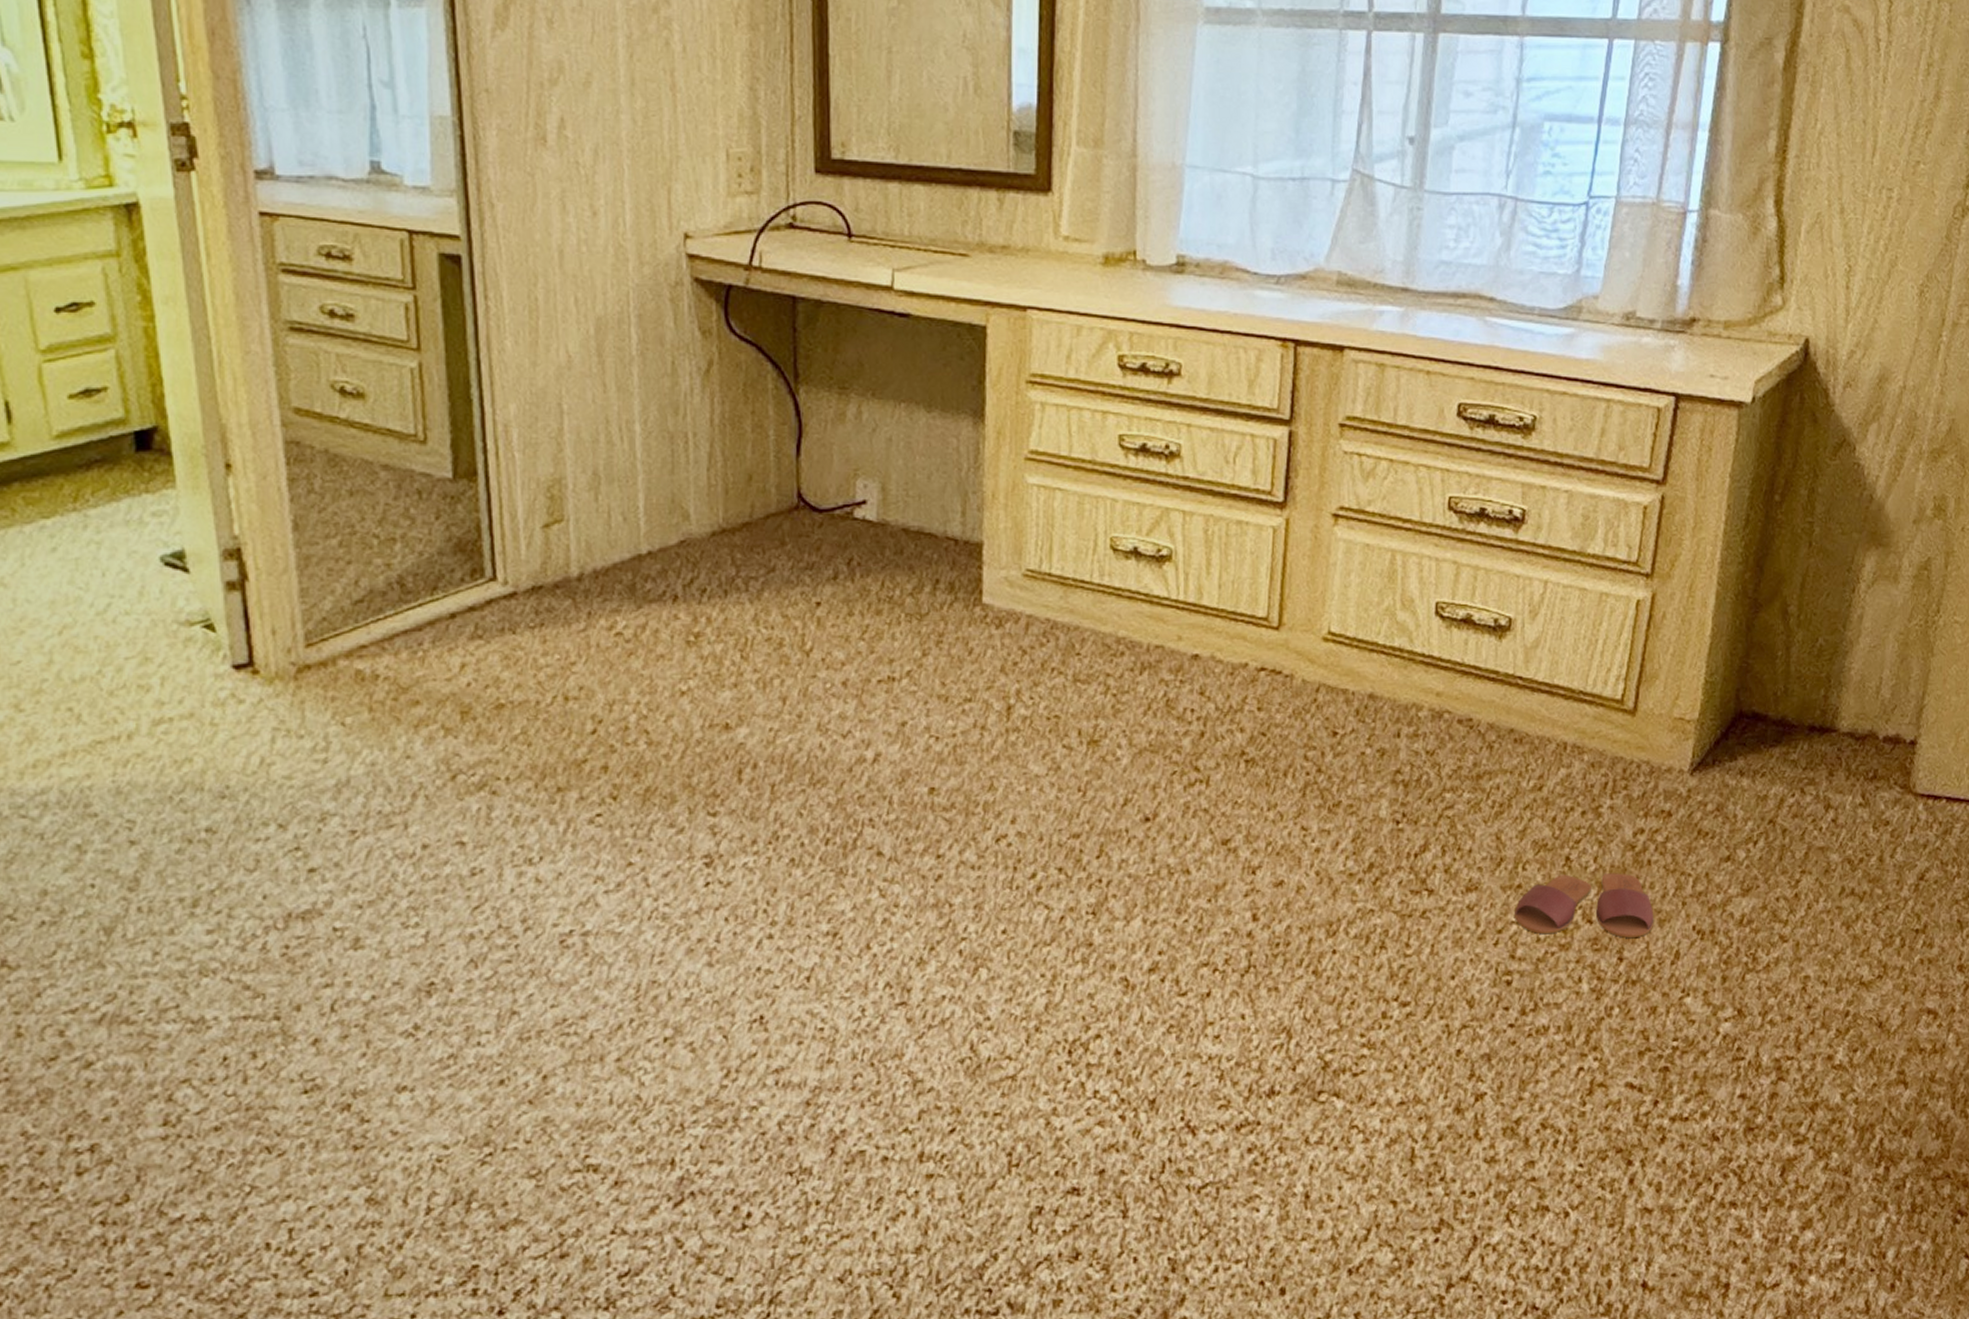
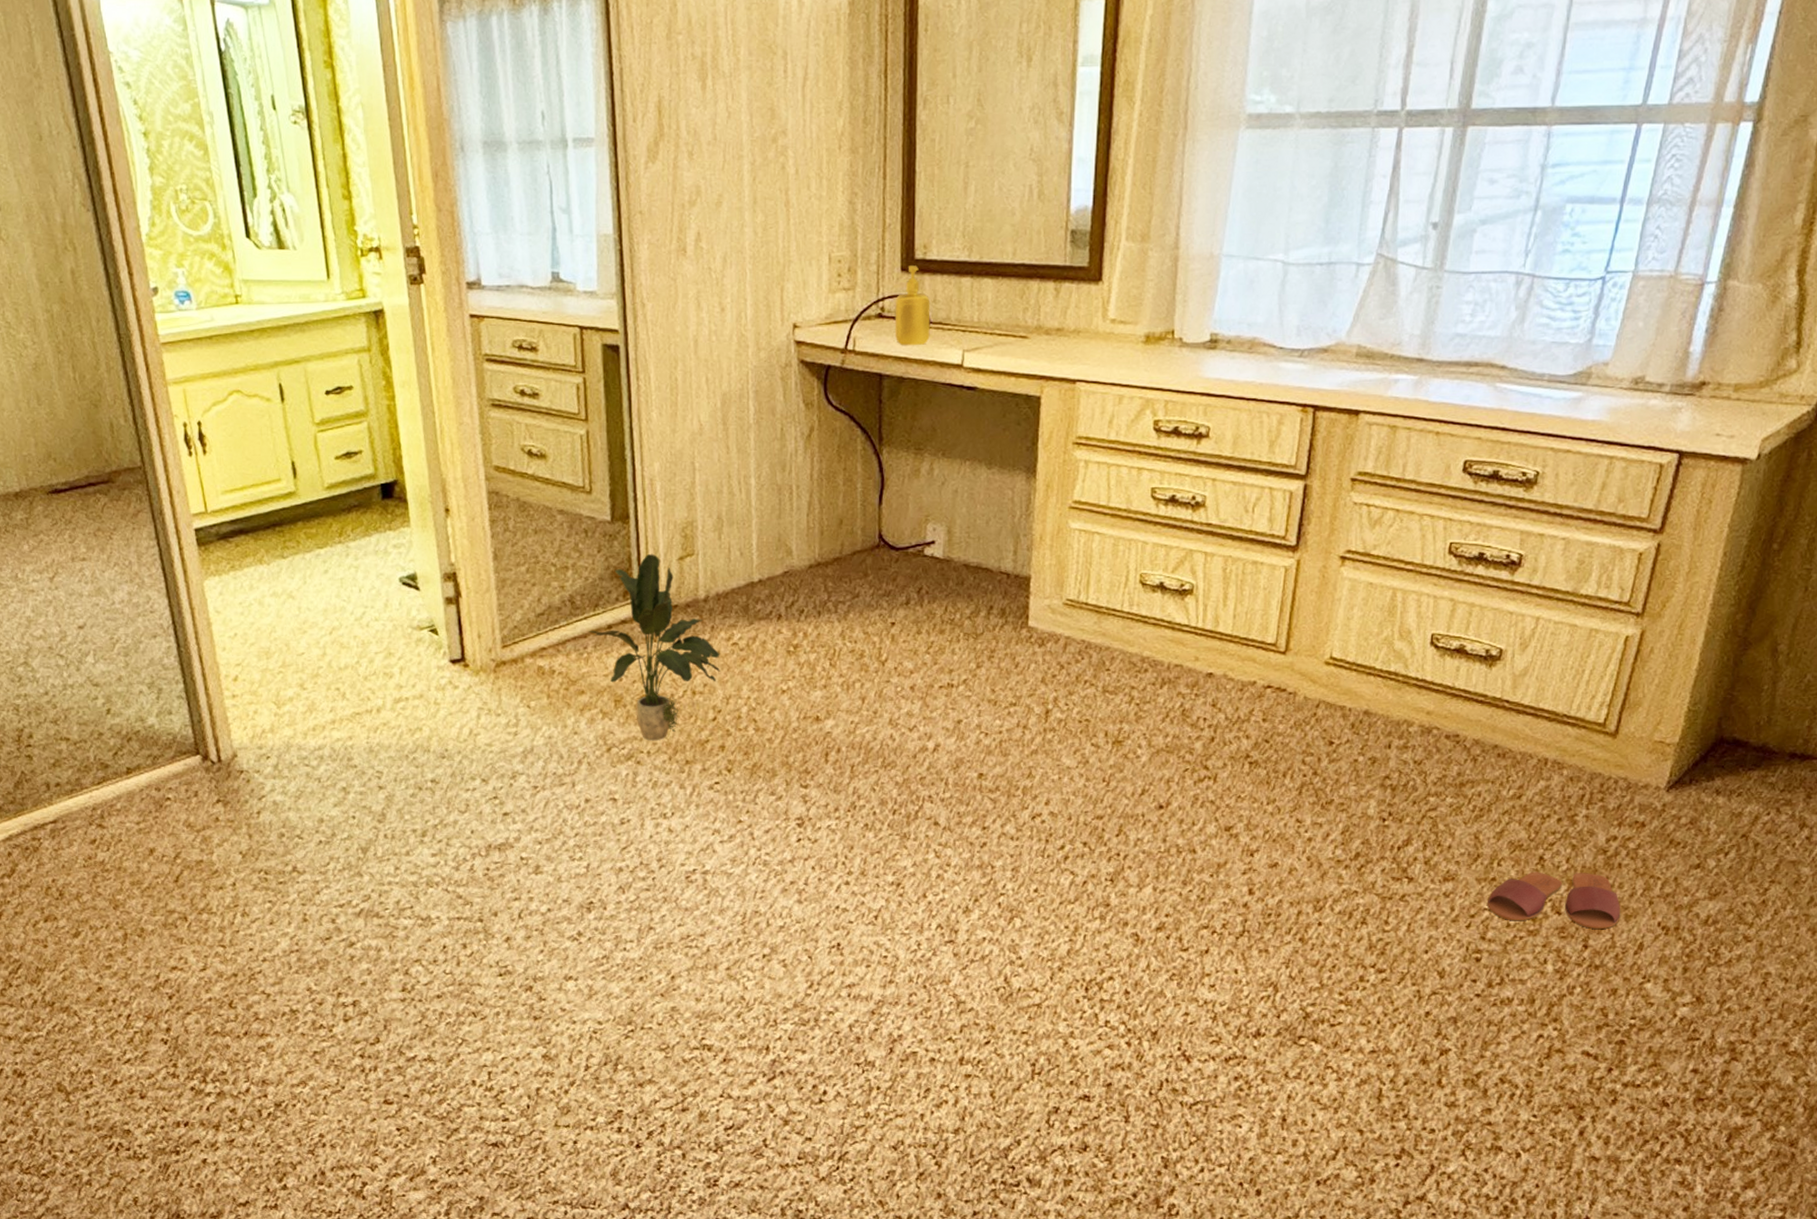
potted plant: none [425,520,600,763] -> present [589,553,720,741]
soap dispenser: none [809,165,853,263] -> present [894,264,931,346]

